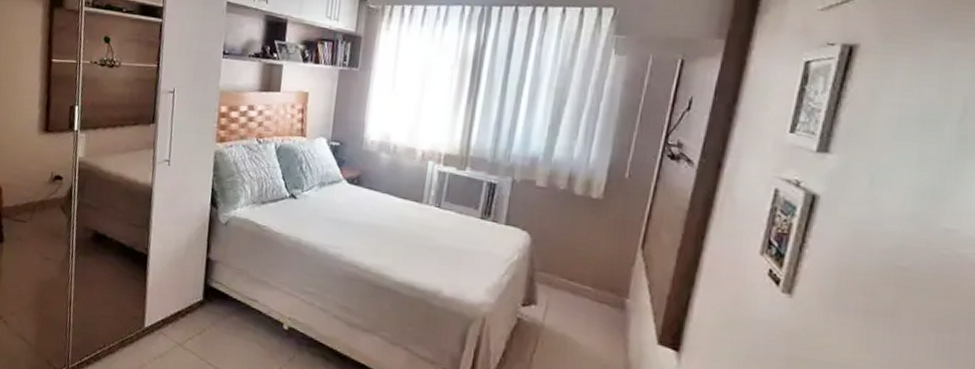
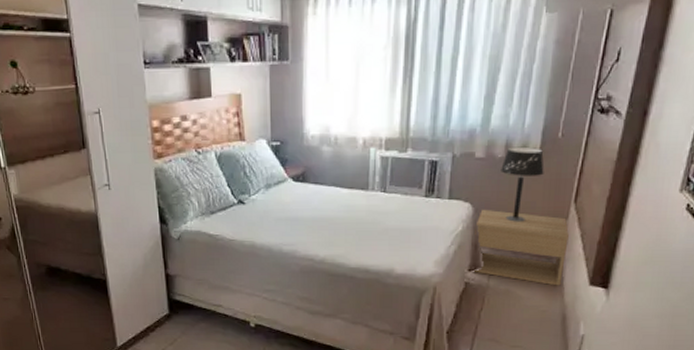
nightstand: none [529,240,635,340] -> present [474,209,569,286]
table lamp: none [562,180,609,261] -> present [501,146,544,222]

